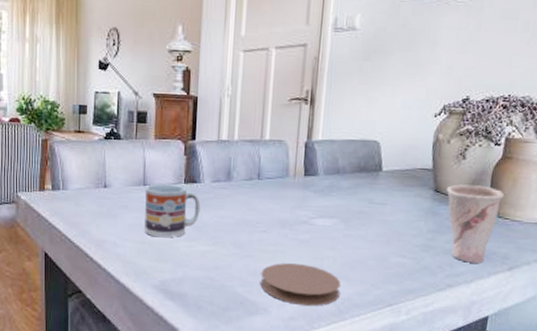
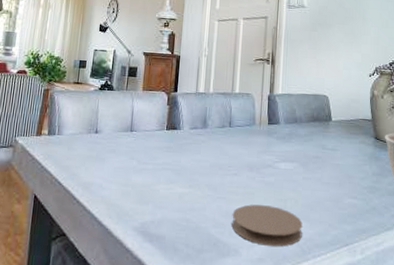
cup: present [144,184,201,238] -> none [129,130,180,181]

